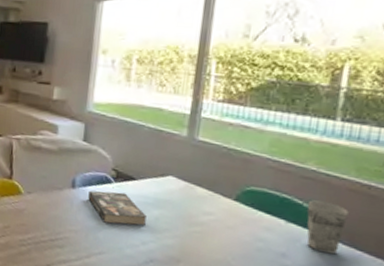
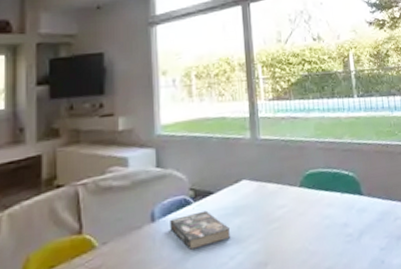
cup: present [306,200,349,255] -> none [351,166,381,213]

